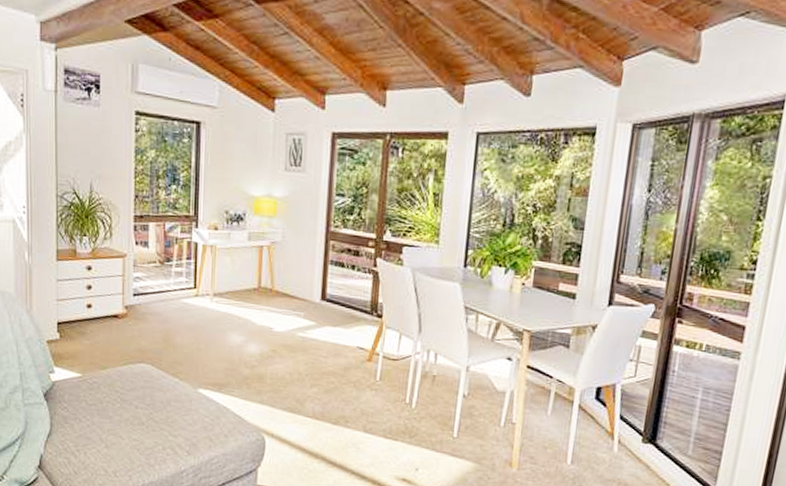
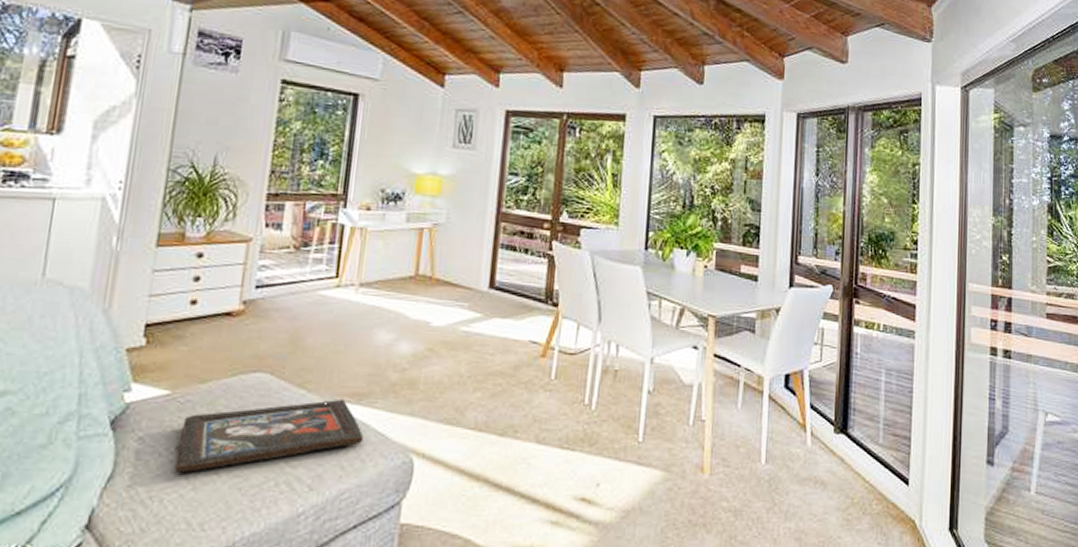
religious icon: none [89,387,226,435] -> present [174,398,364,473]

